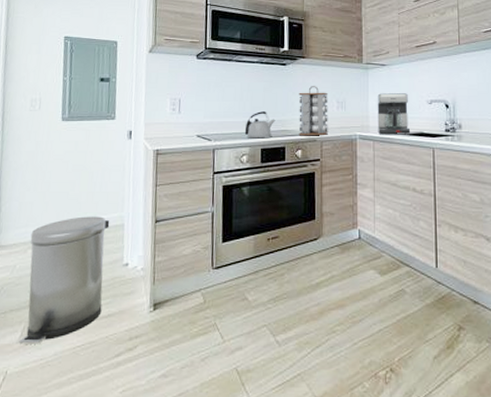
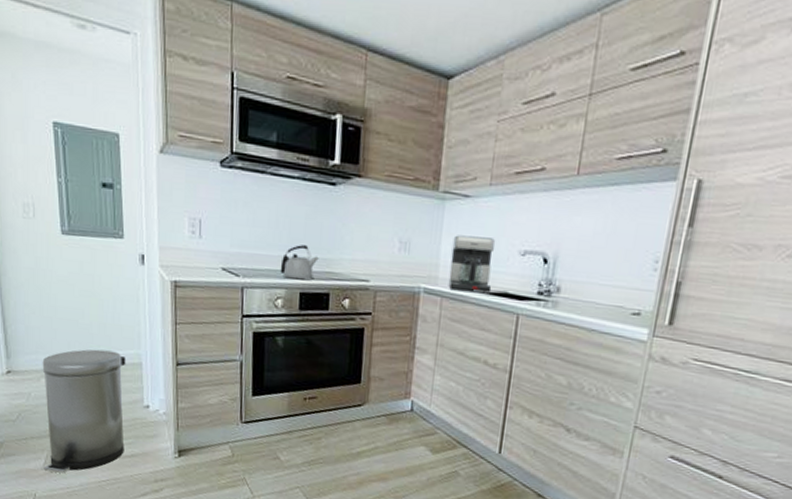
spice rack: present [298,86,329,136] -> none [347,217,389,285]

